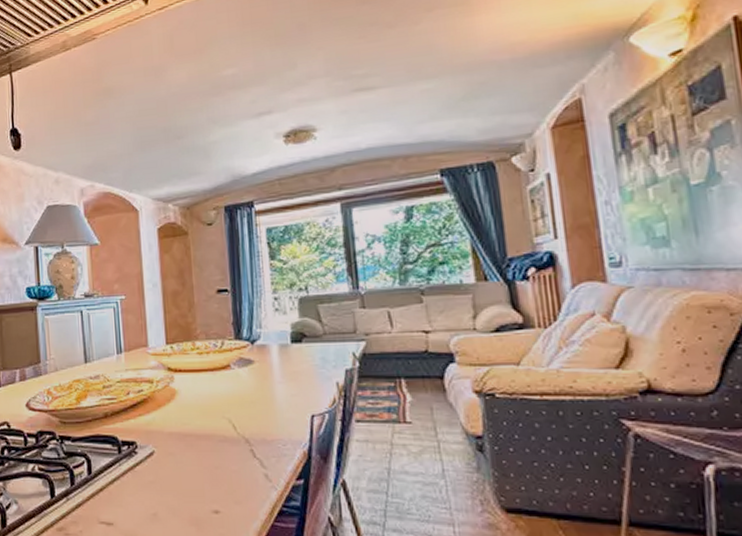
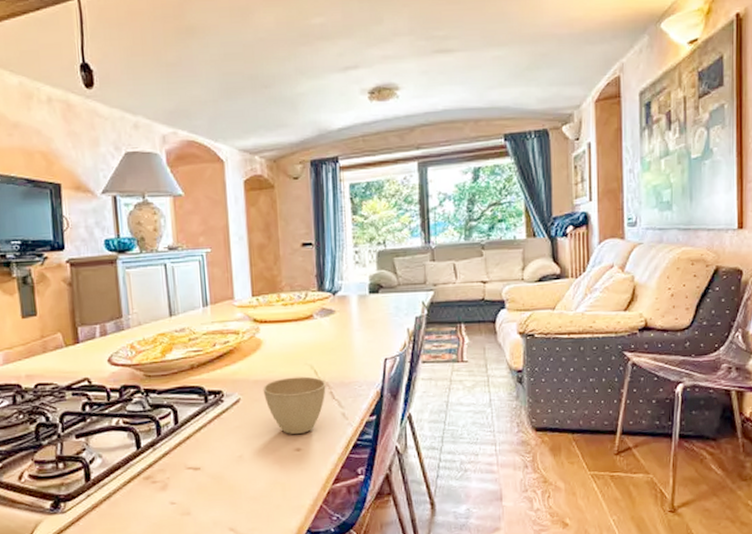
cup: none [177,431,246,494] -> present [263,376,326,434]

